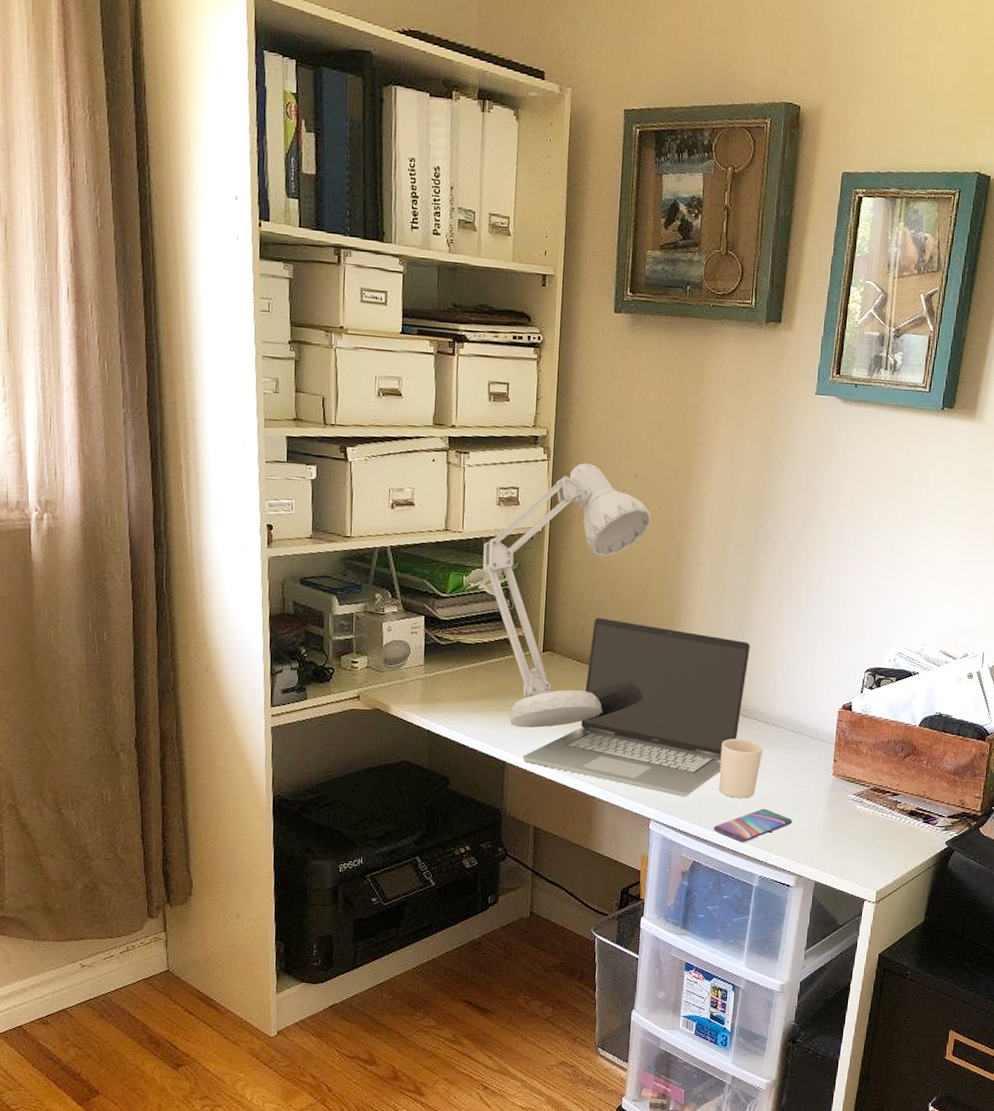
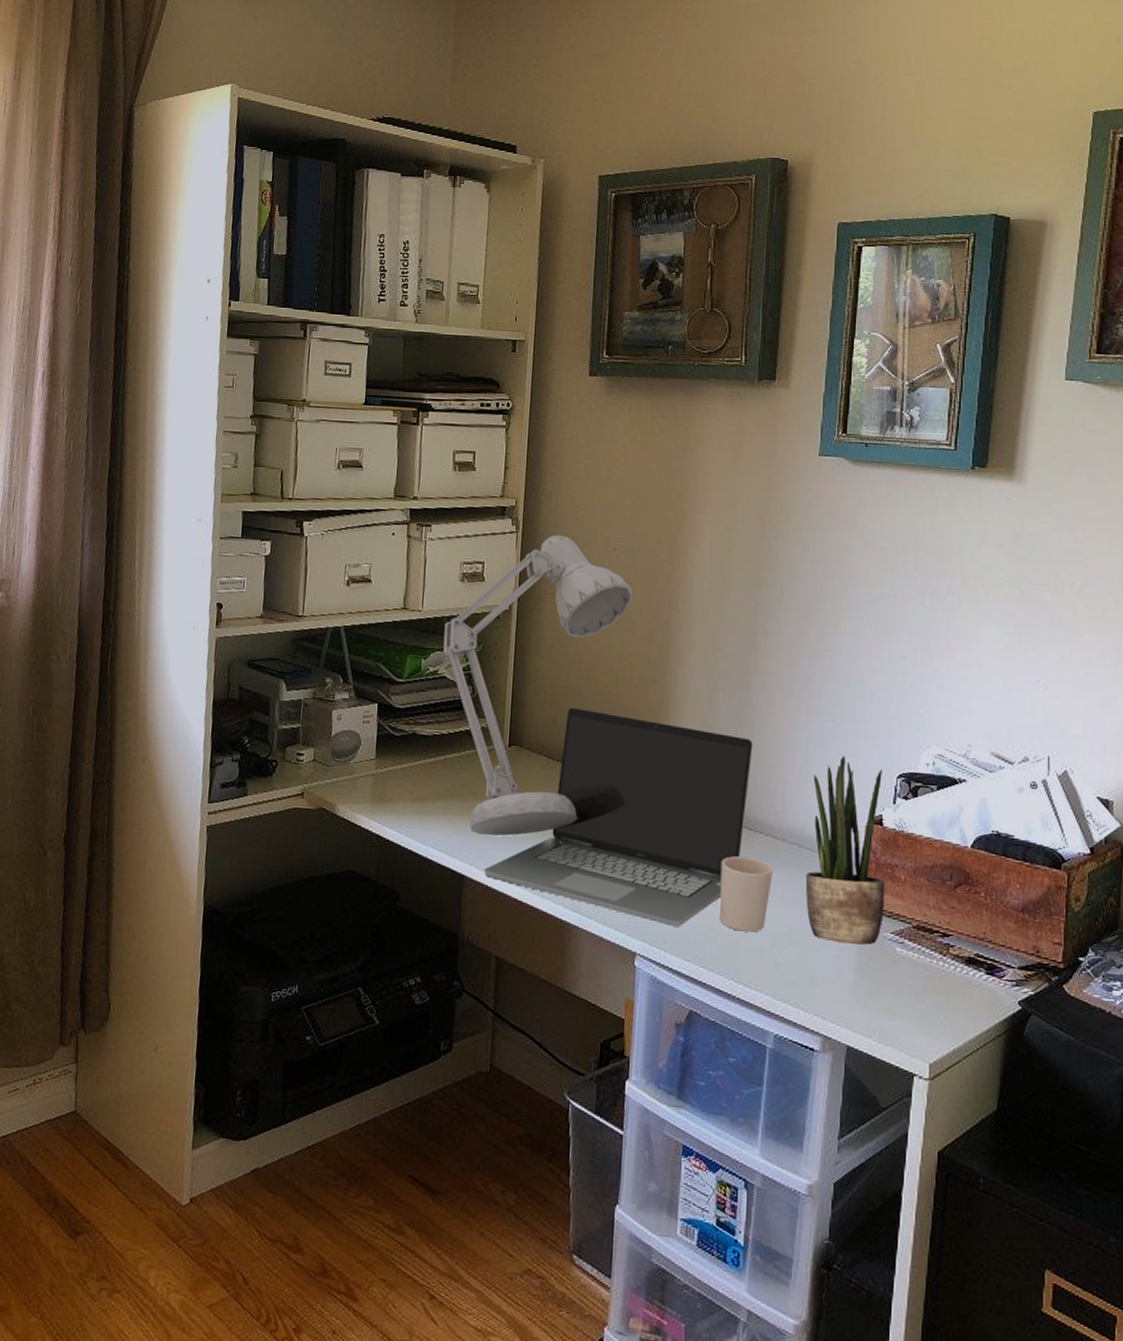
smartphone: present [713,808,793,843] -> none [713,946,814,990]
potted plant: none [788,655,854,805] -> present [805,756,885,945]

